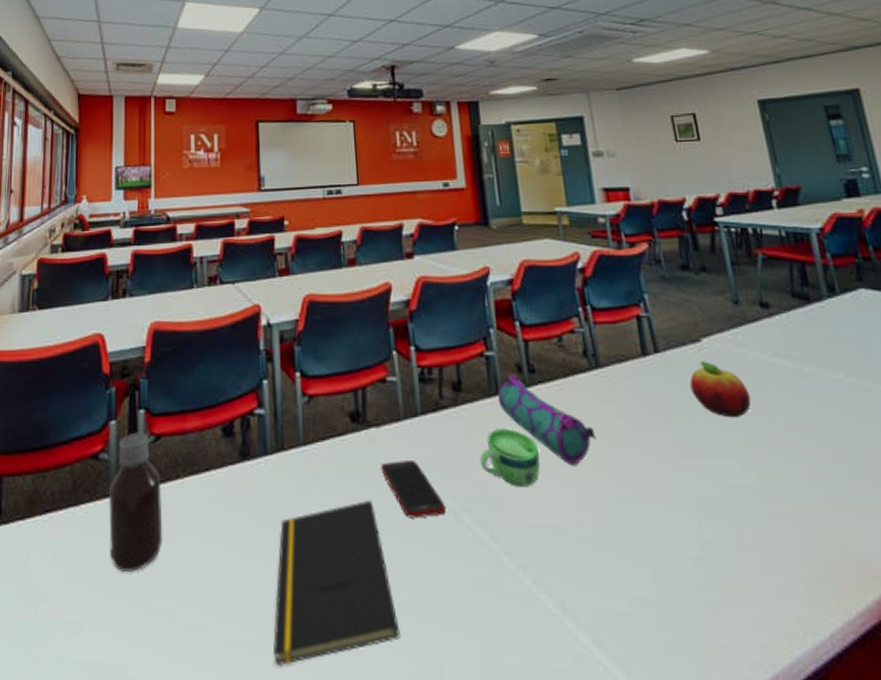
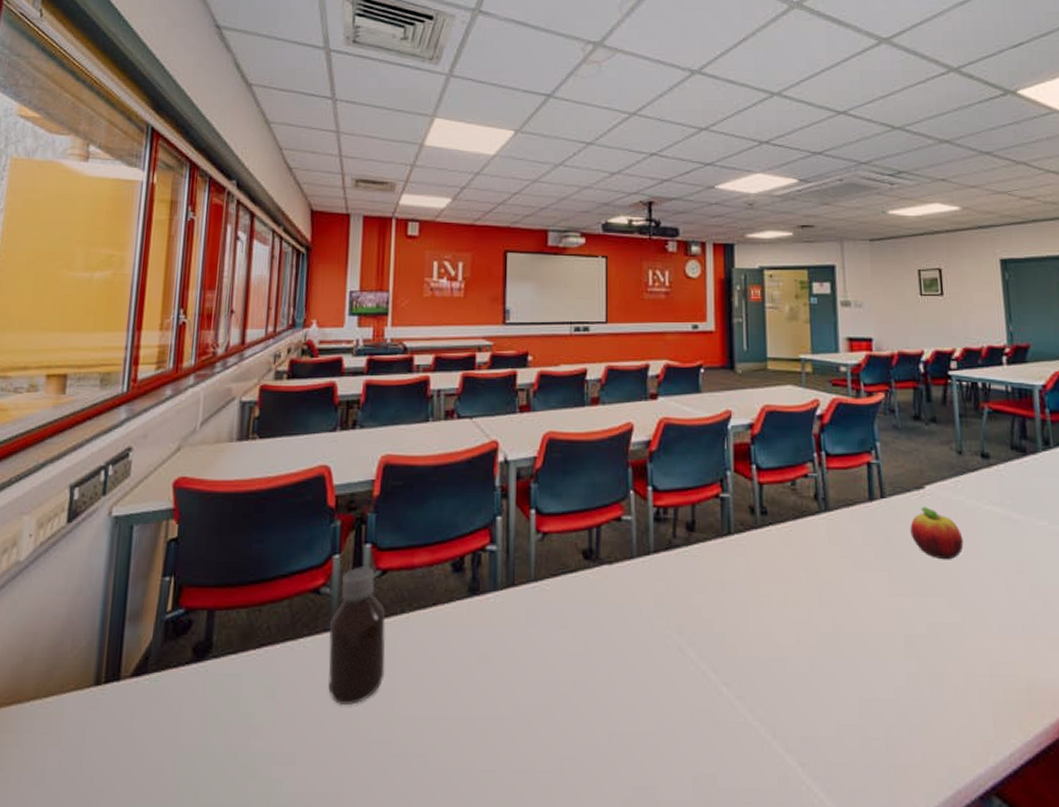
notepad: present [273,499,400,667] -> none [493,634,618,793]
cell phone: present [381,459,446,519] -> none [610,596,671,652]
cup: present [479,429,540,487] -> none [707,568,764,622]
pencil case: present [497,375,596,466] -> none [729,516,819,603]

